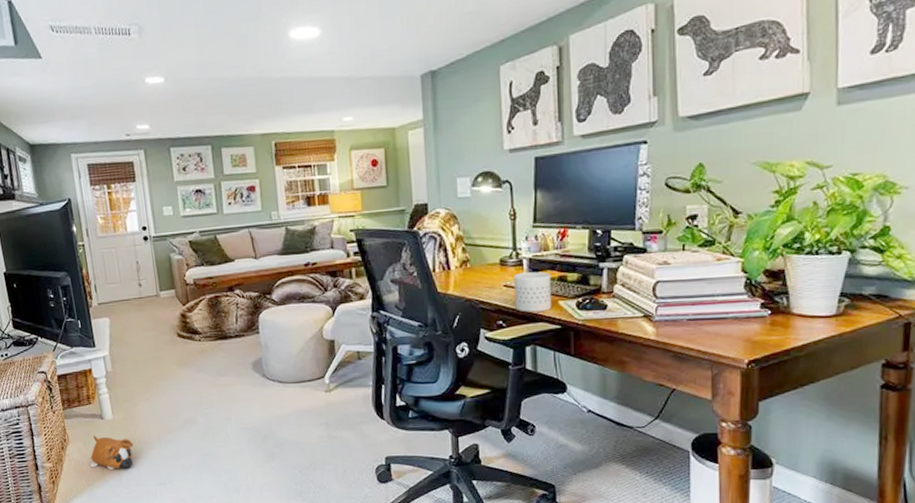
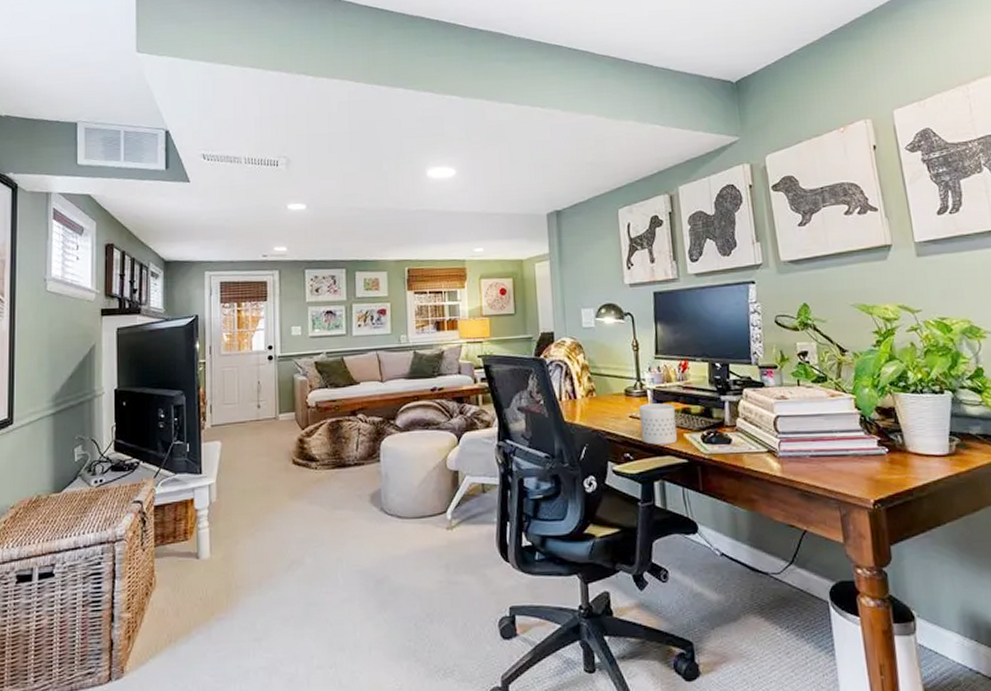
dog toy: present [89,435,134,469] -> none [175,578,229,621]

